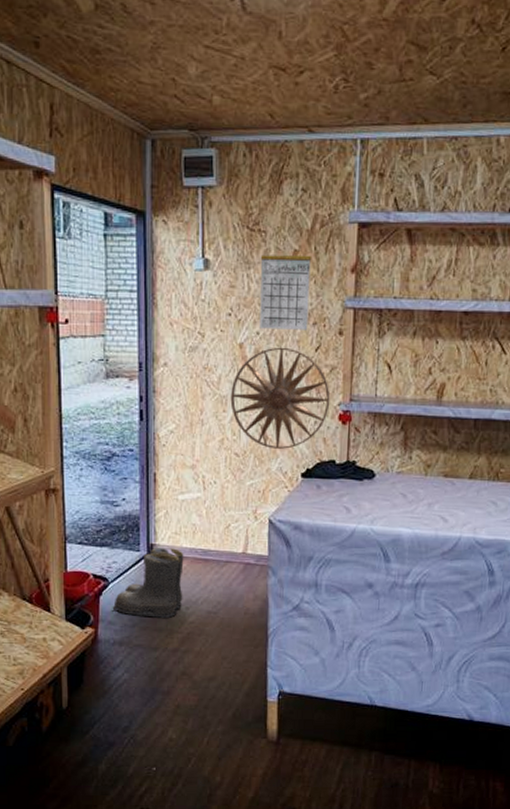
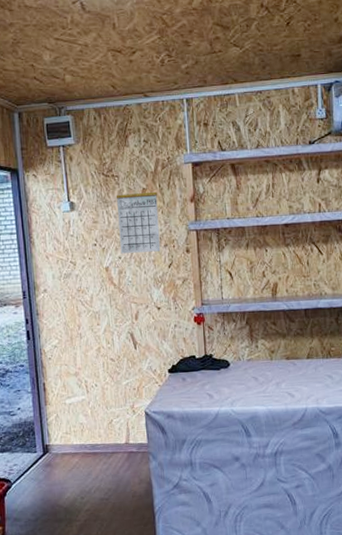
boots: present [112,548,184,618] -> none [16,446,78,511]
wall art: present [230,347,330,449] -> none [102,267,186,352]

